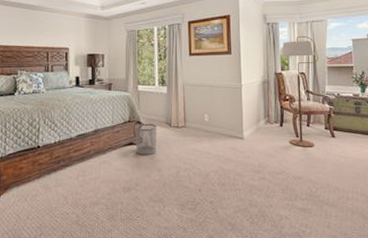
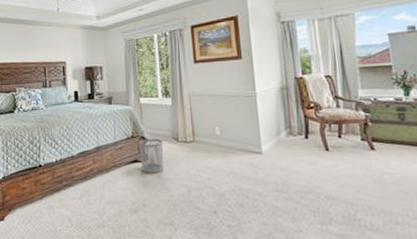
floor lamp: present [282,36,318,148] -> none [301,34,349,163]

